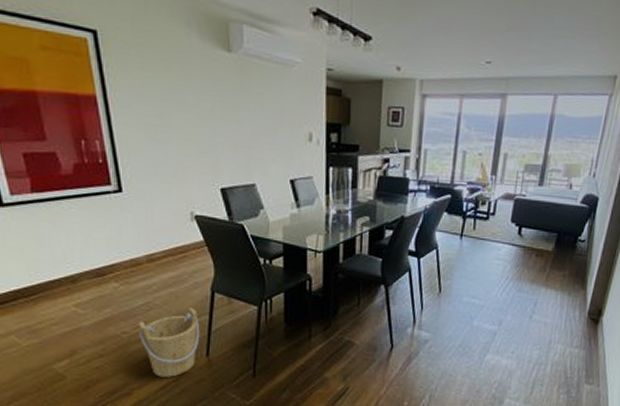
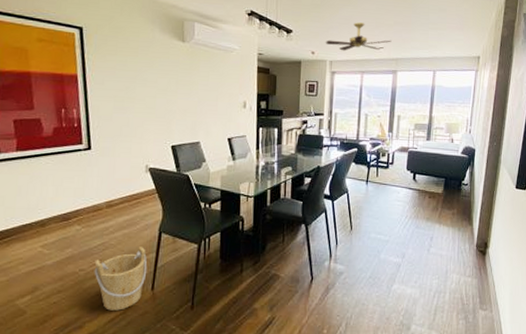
ceiling fan: none [414,26,503,67] -> present [325,22,392,51]

